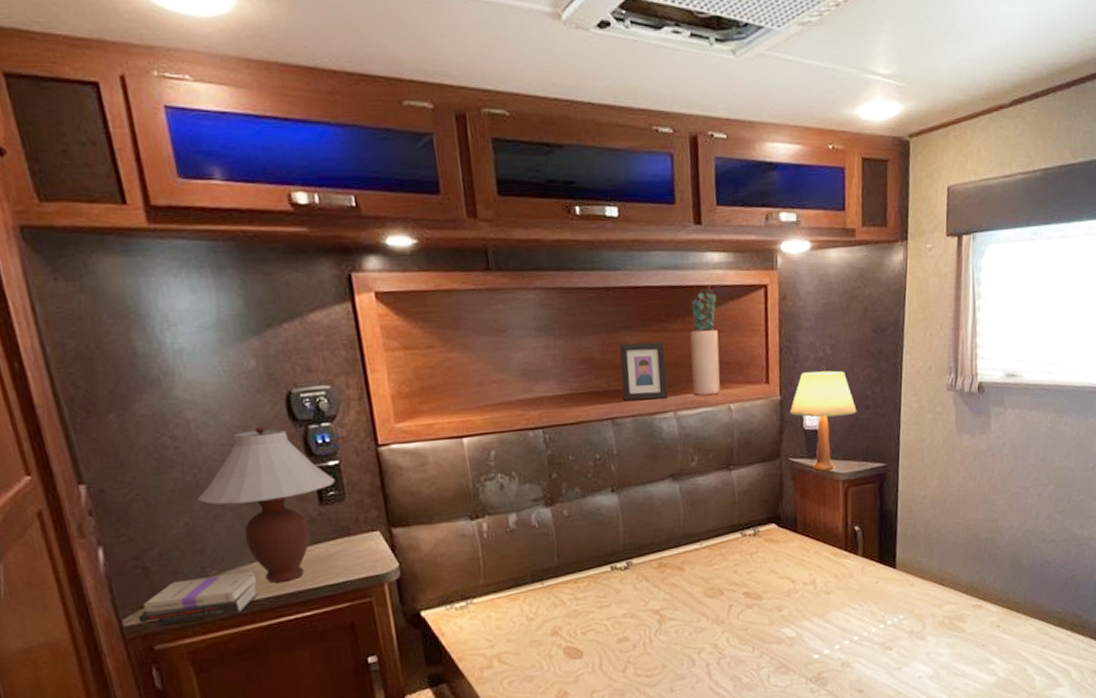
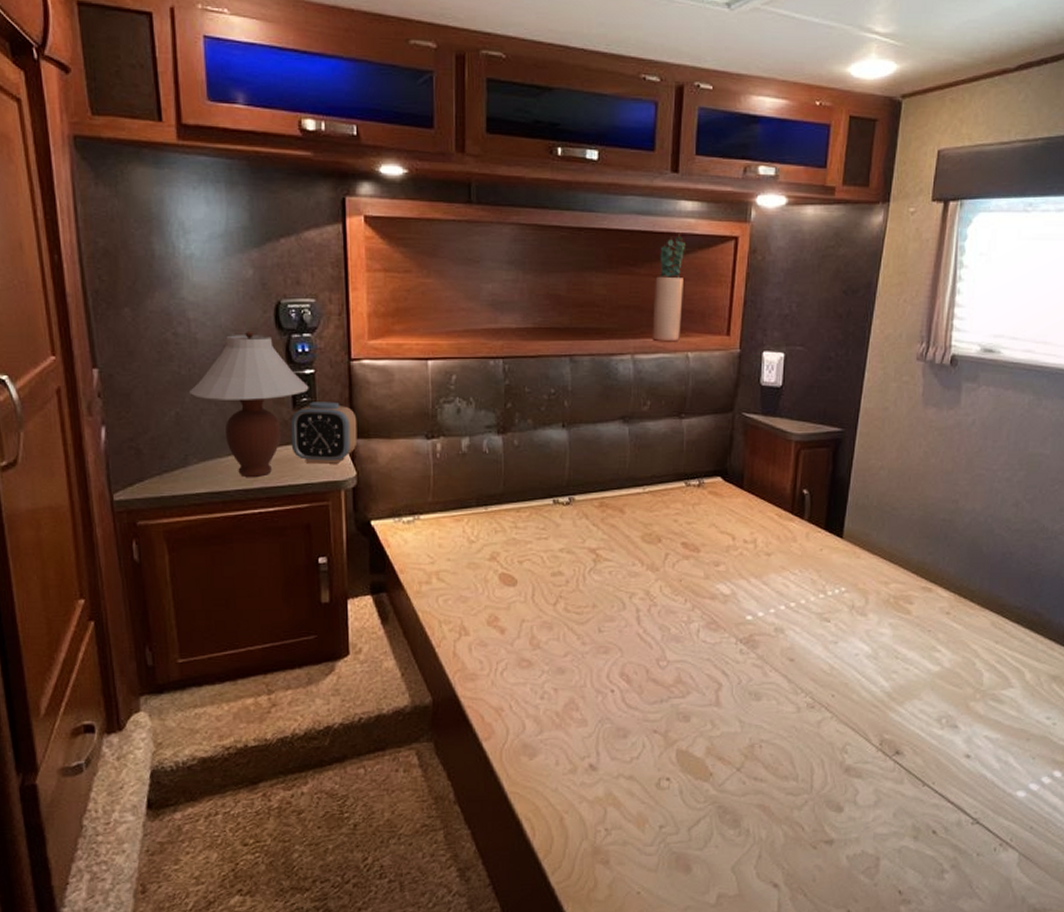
books: present [138,572,259,625] -> none [126,464,231,503]
alarm clock: none [318,492,396,560] -> present [290,402,358,464]
picture frame: present [619,342,667,402] -> none [584,283,628,342]
table lamp: present [789,367,857,472] -> none [748,324,818,430]

